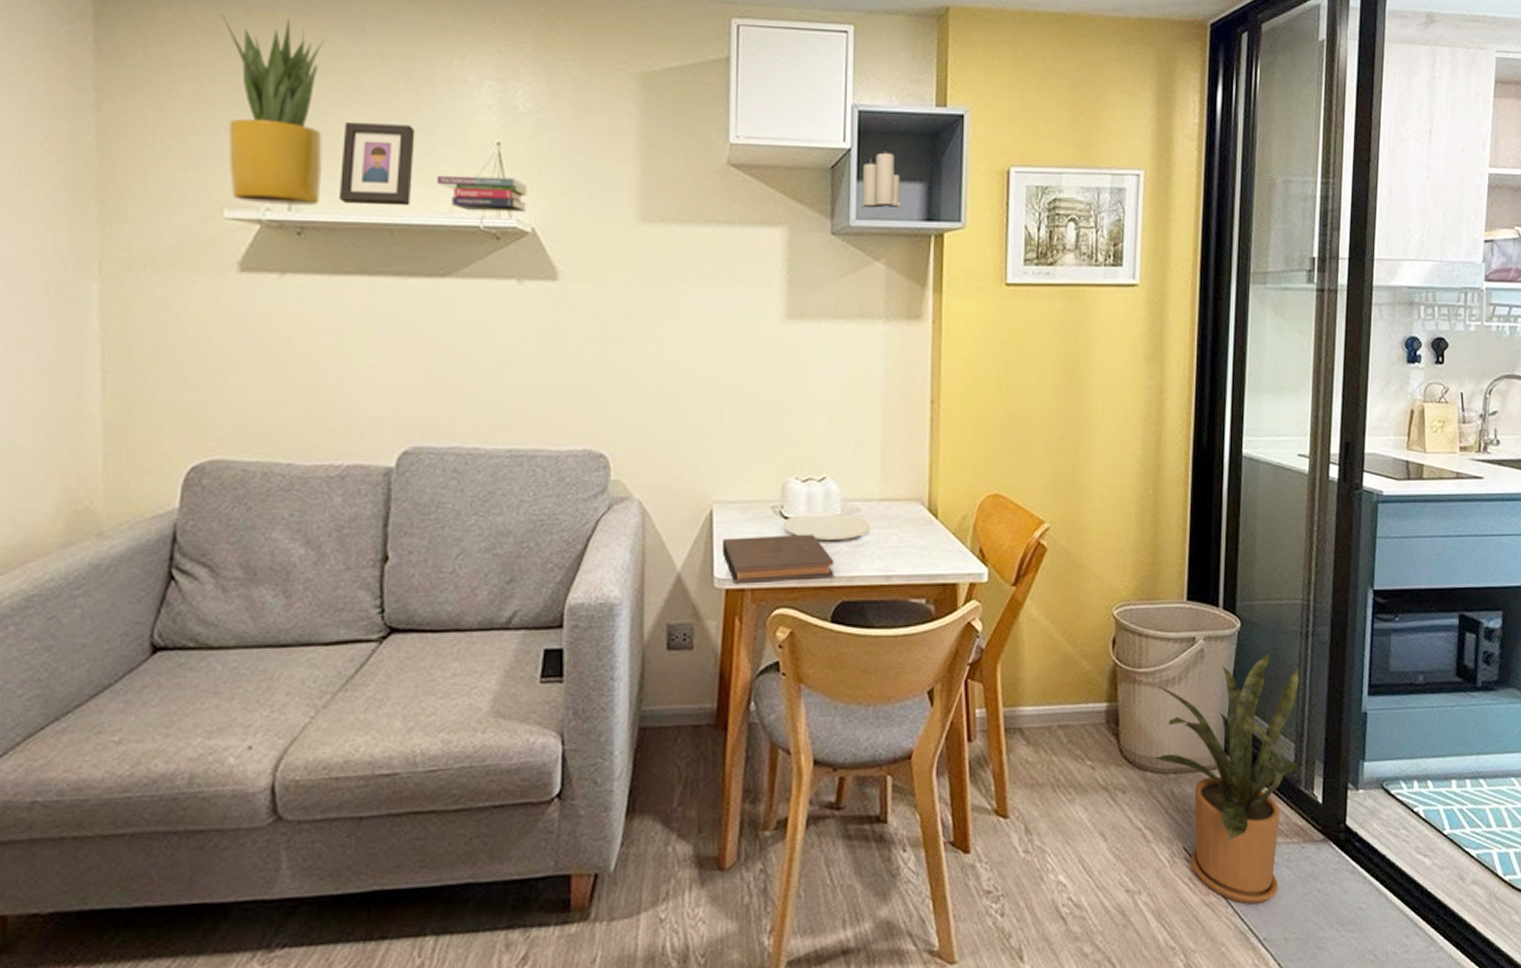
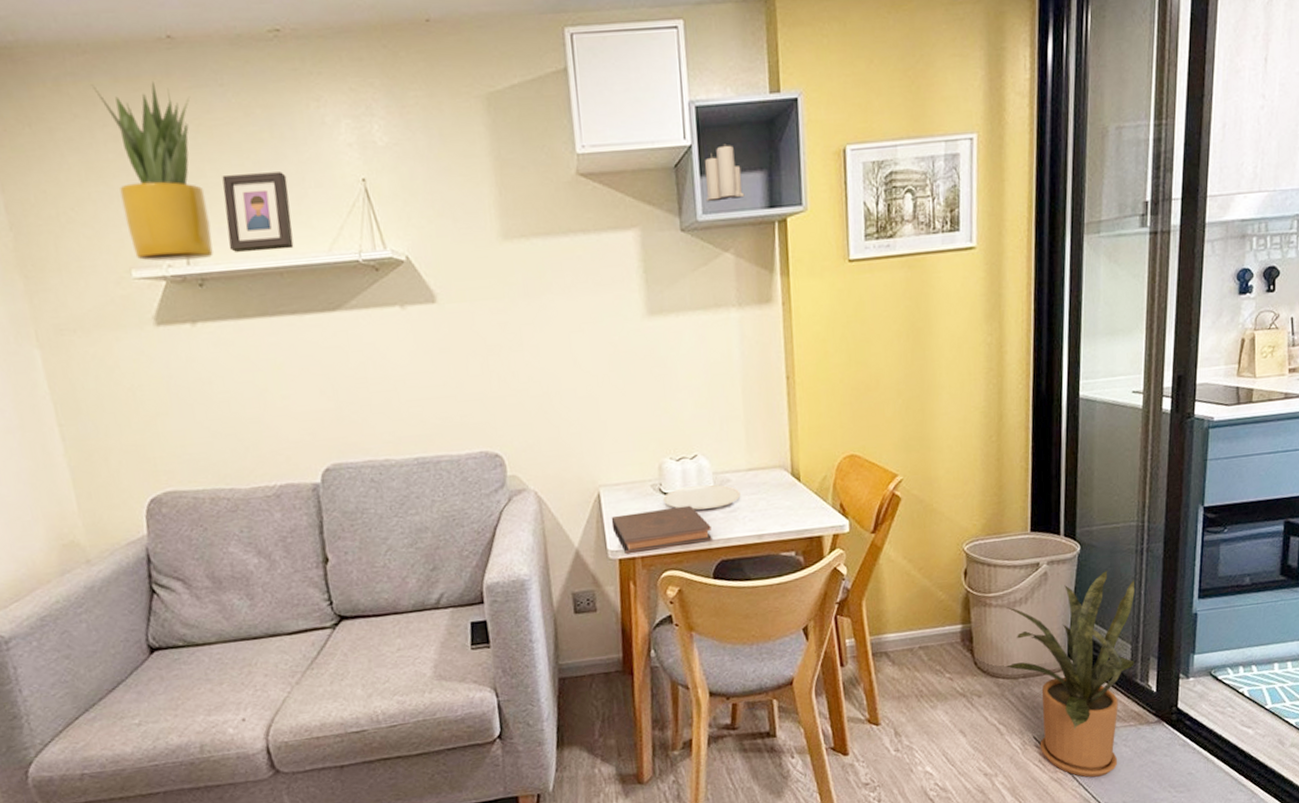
books: present [436,175,527,213] -> none [312,211,399,247]

